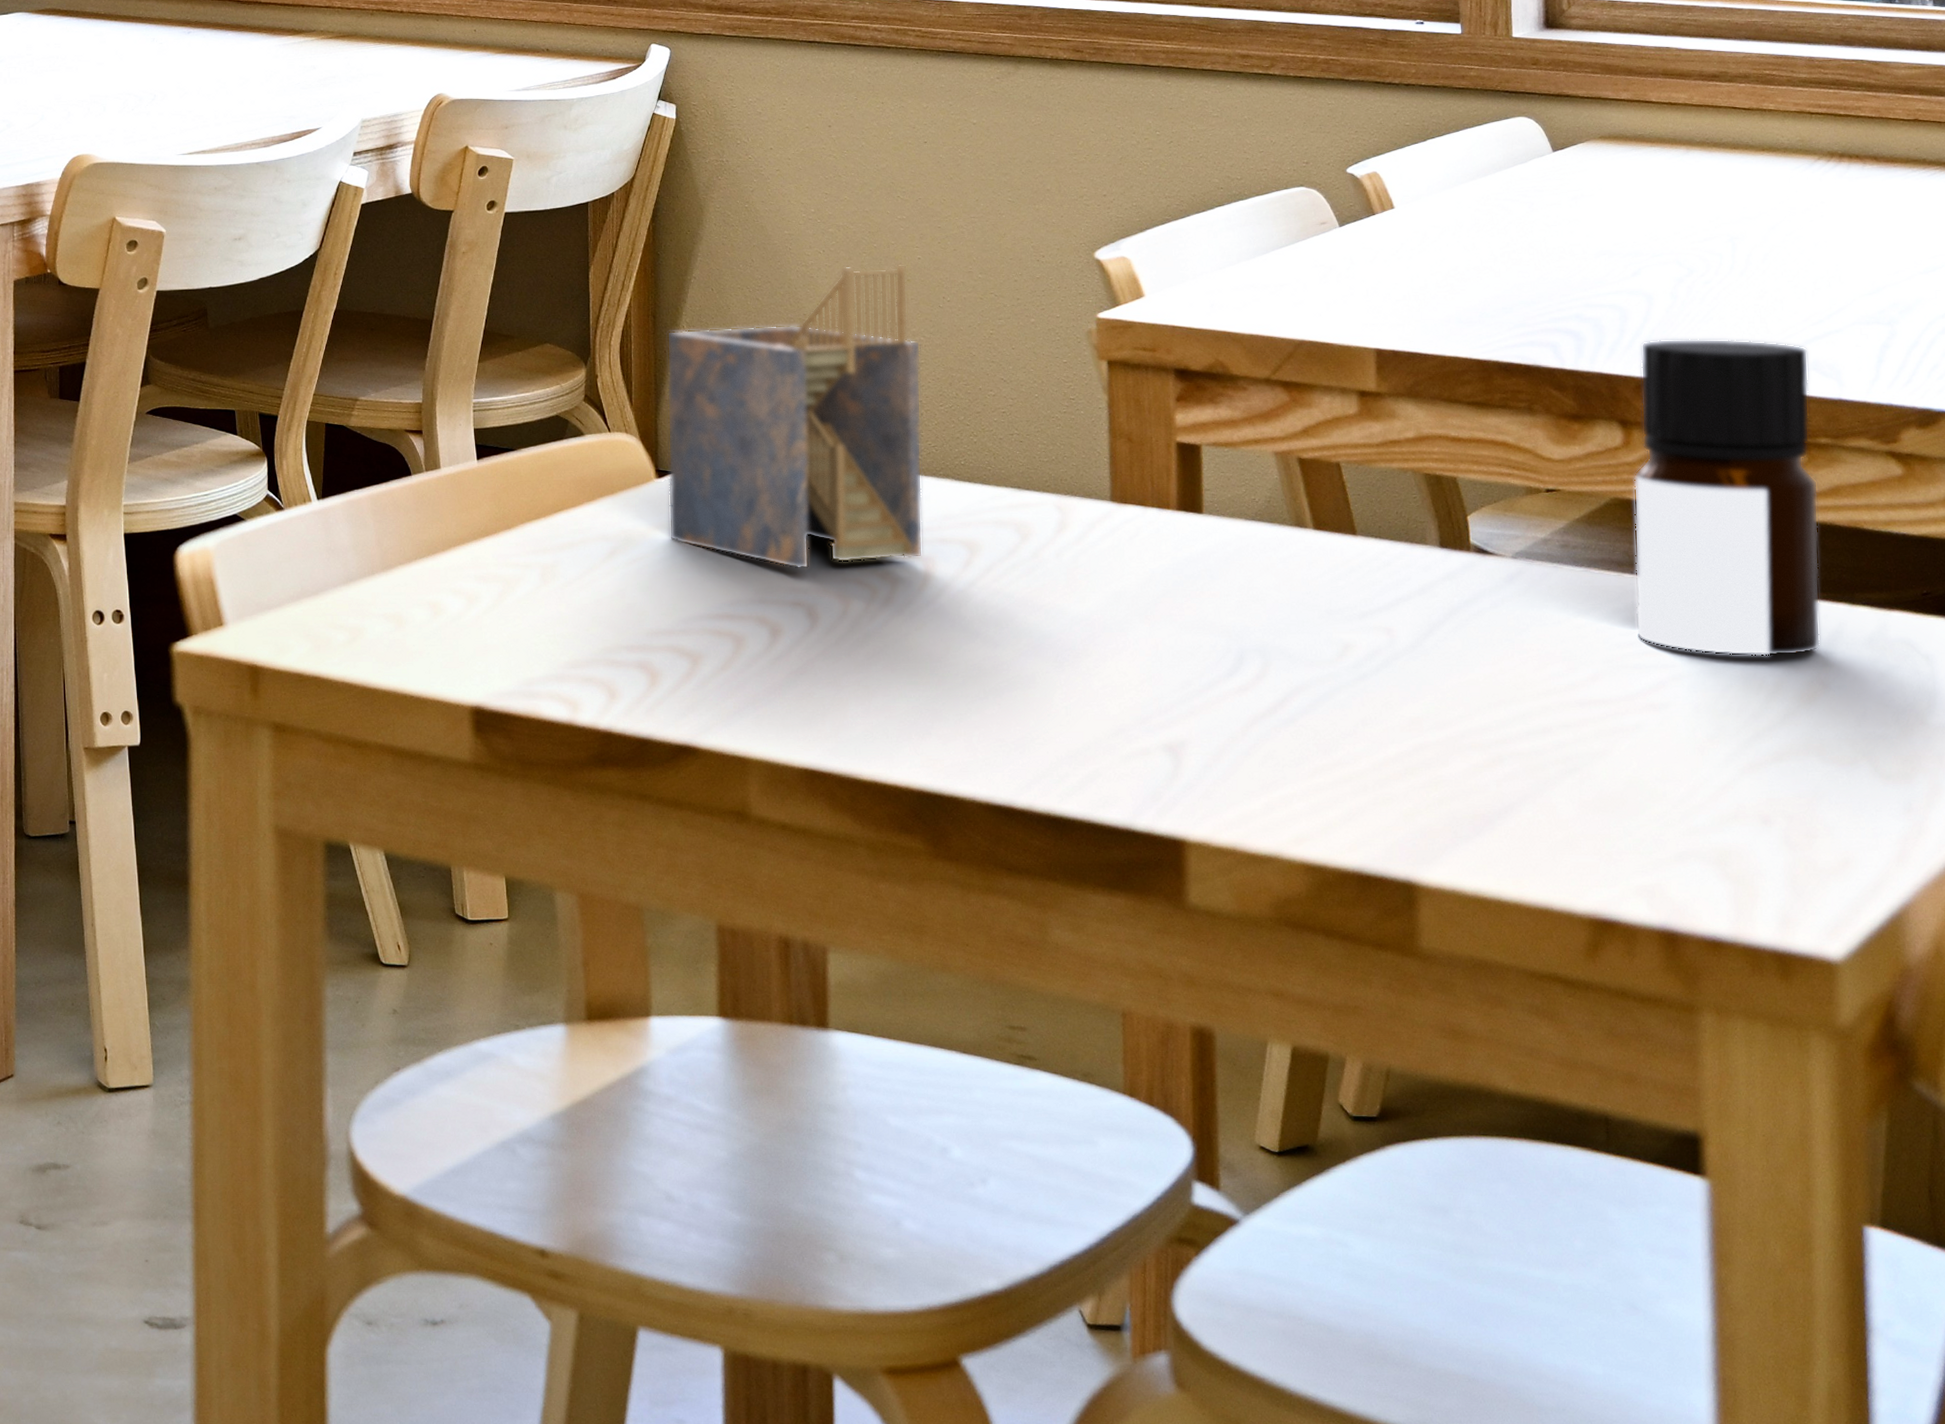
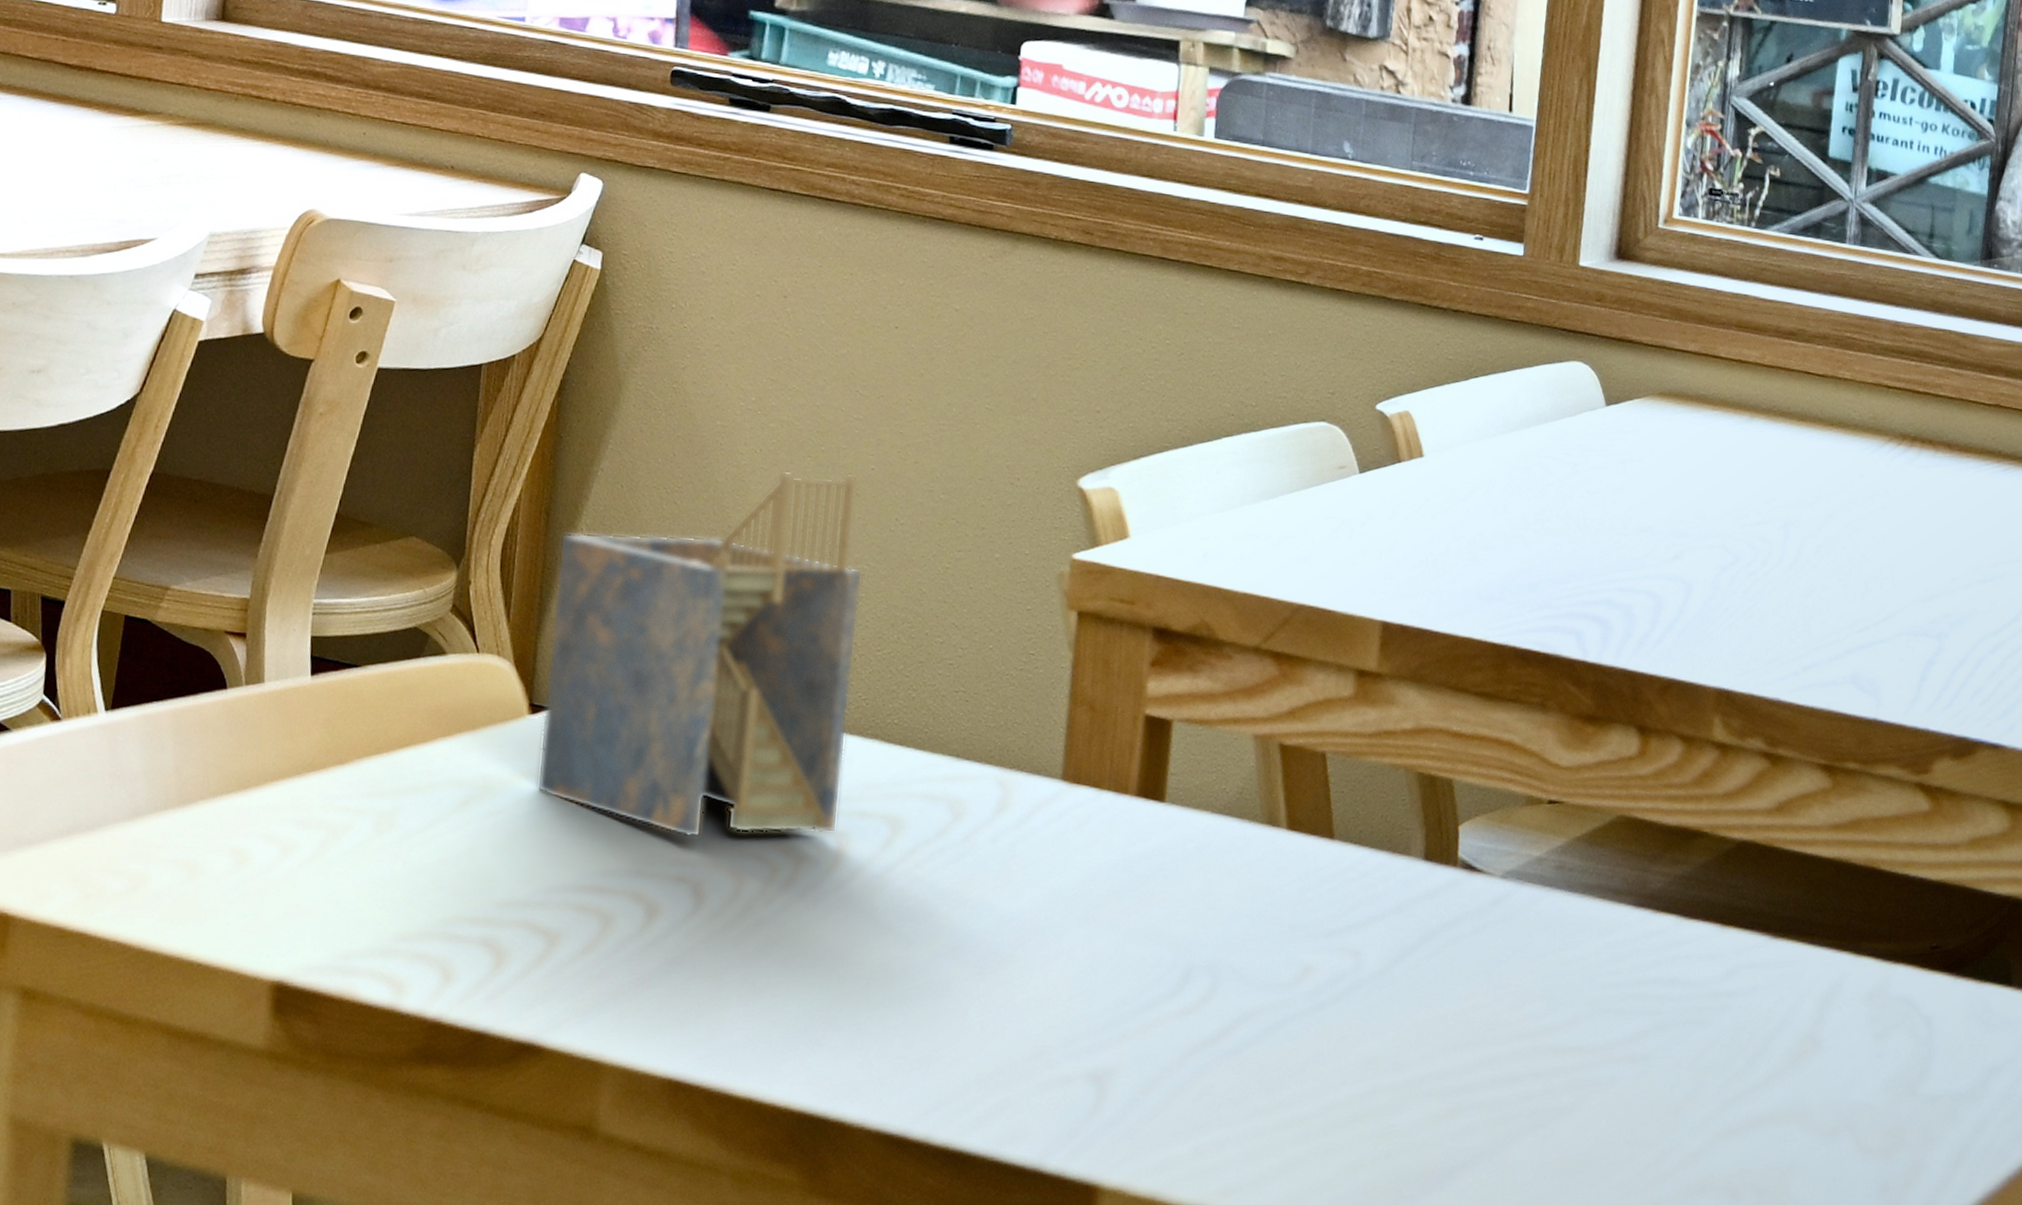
bottle: present [1633,339,1821,657] -> none [1624,635,1849,1009]

